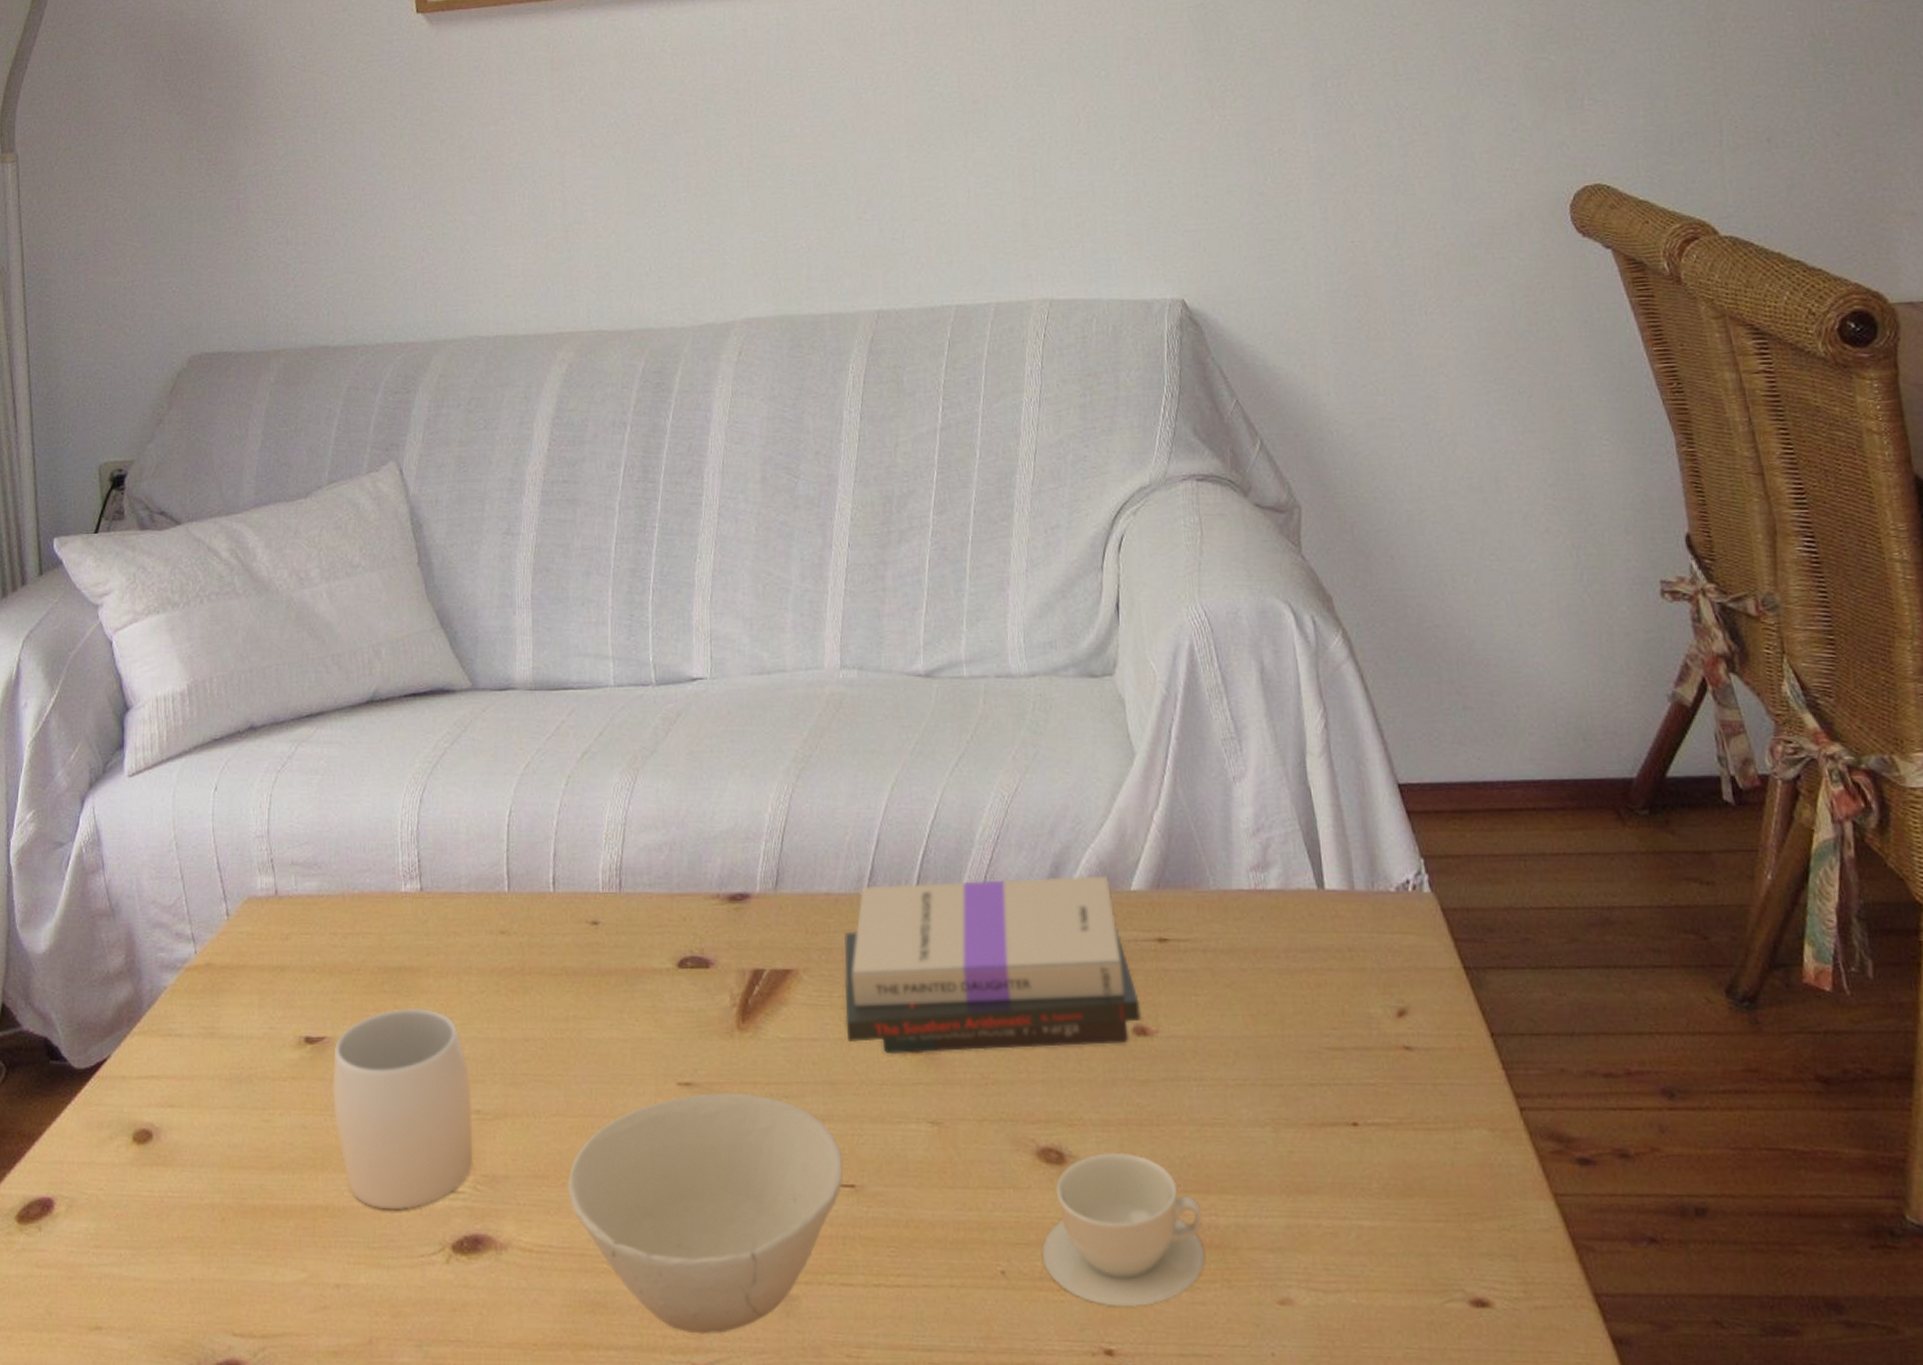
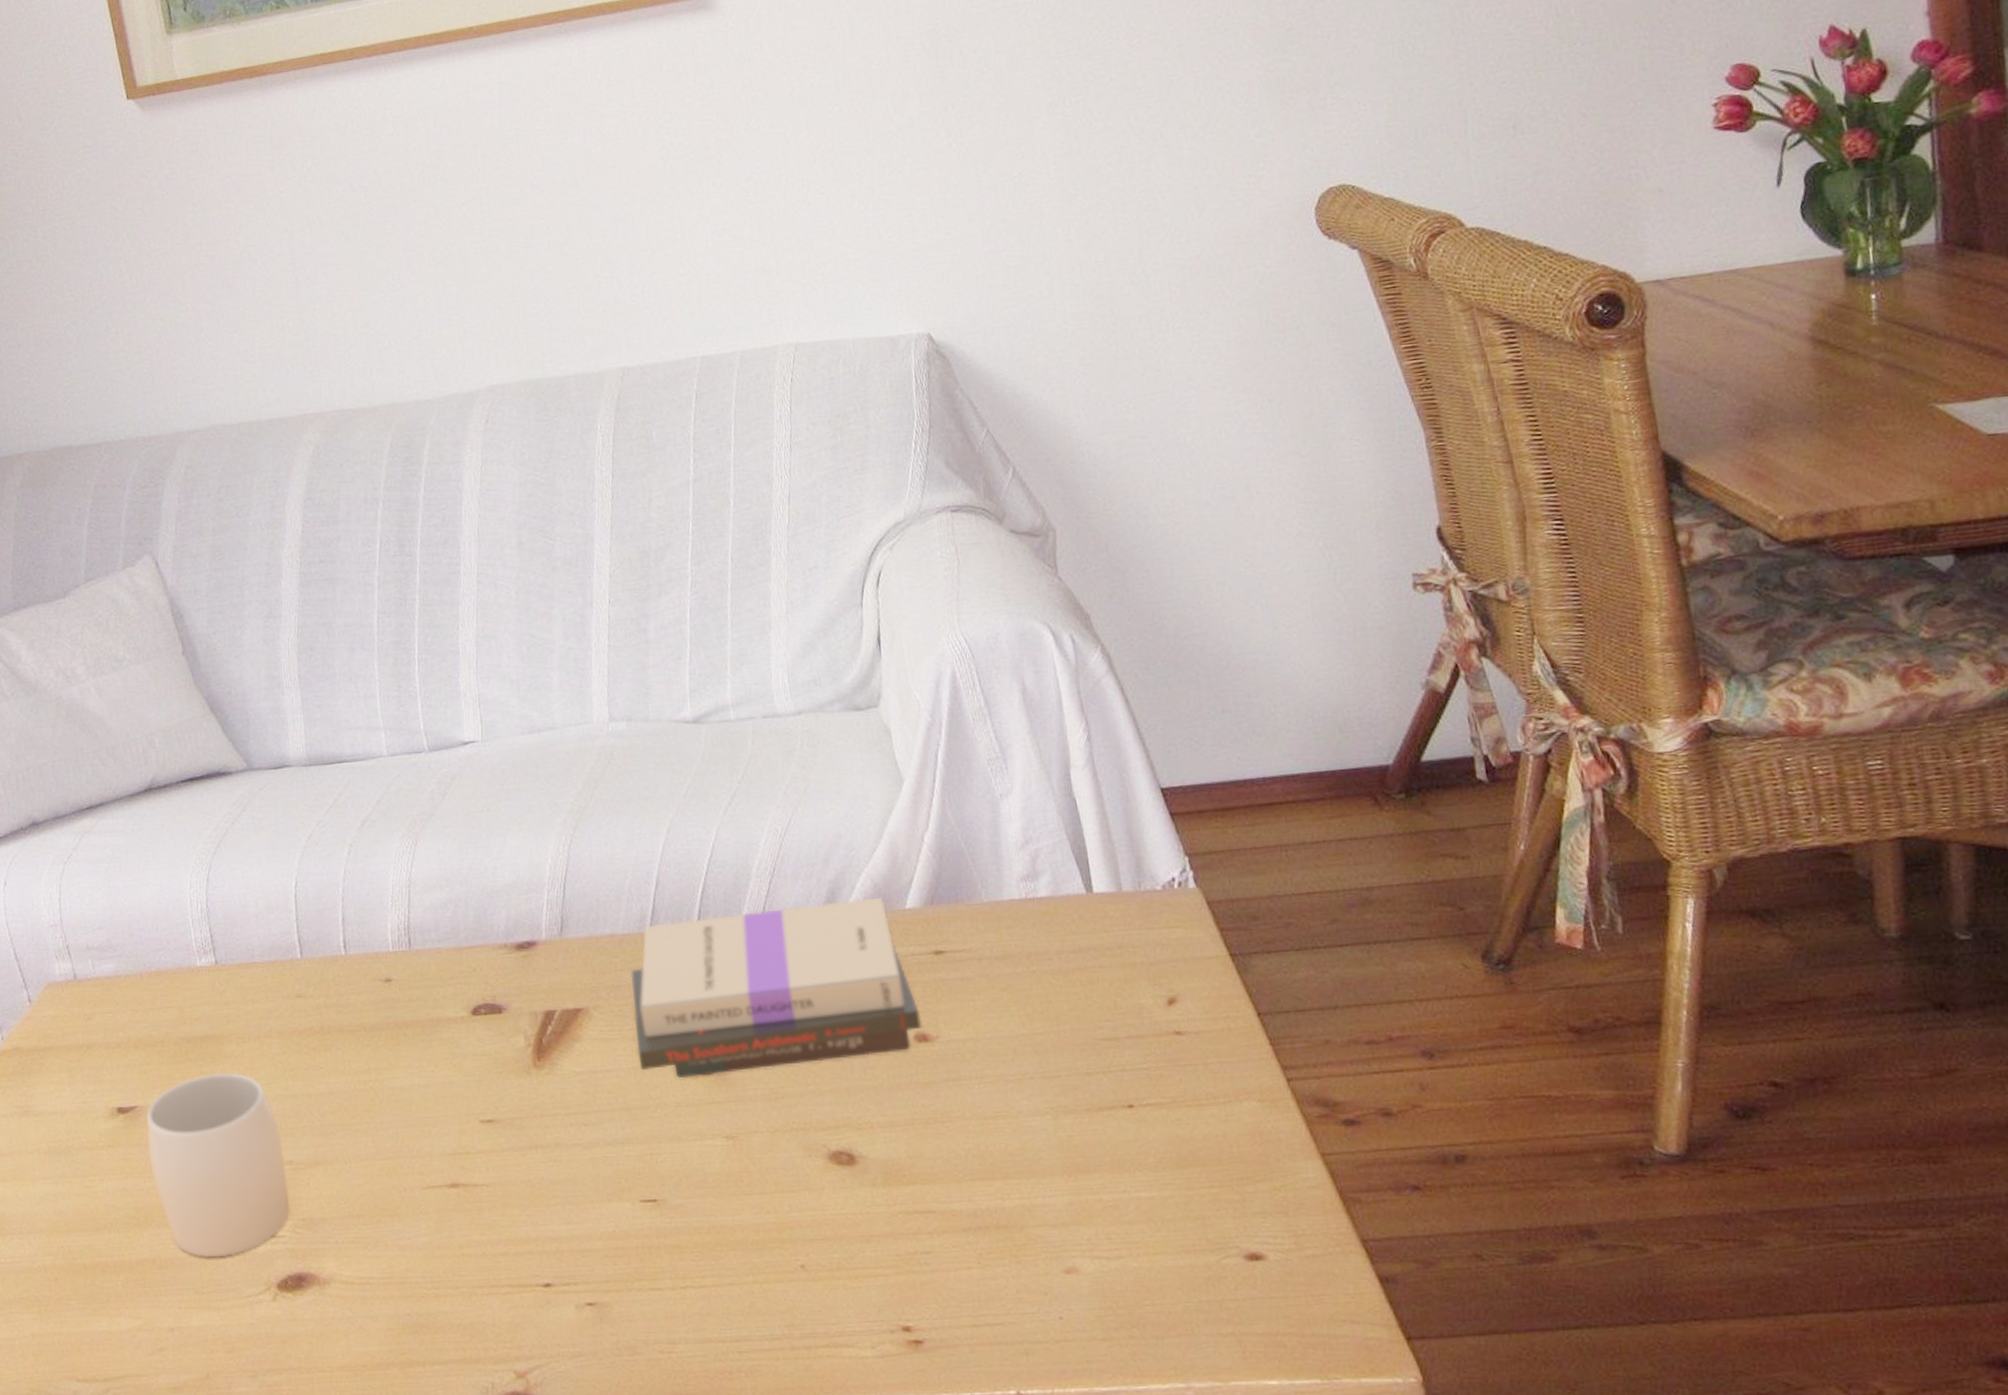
bowl: present [567,1092,843,1335] -> none [382,1124,645,1344]
teacup: present [1041,1152,1206,1307] -> none [838,1149,994,1288]

